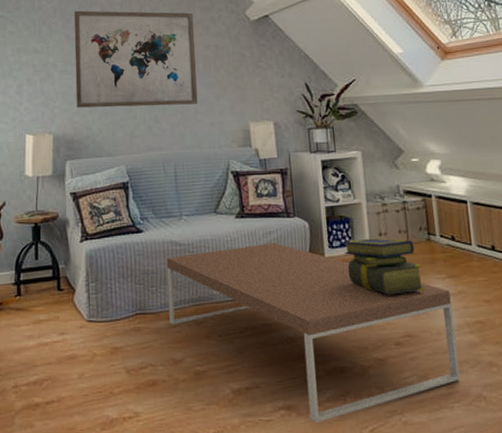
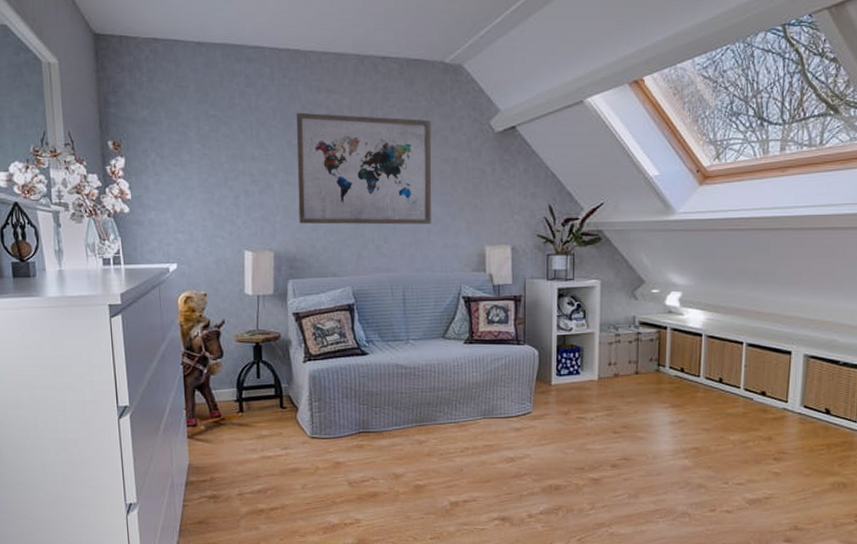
coffee table: present [166,242,461,422] -> none [391,368,672,532]
stack of books: present [344,238,426,295] -> none [572,367,648,421]

